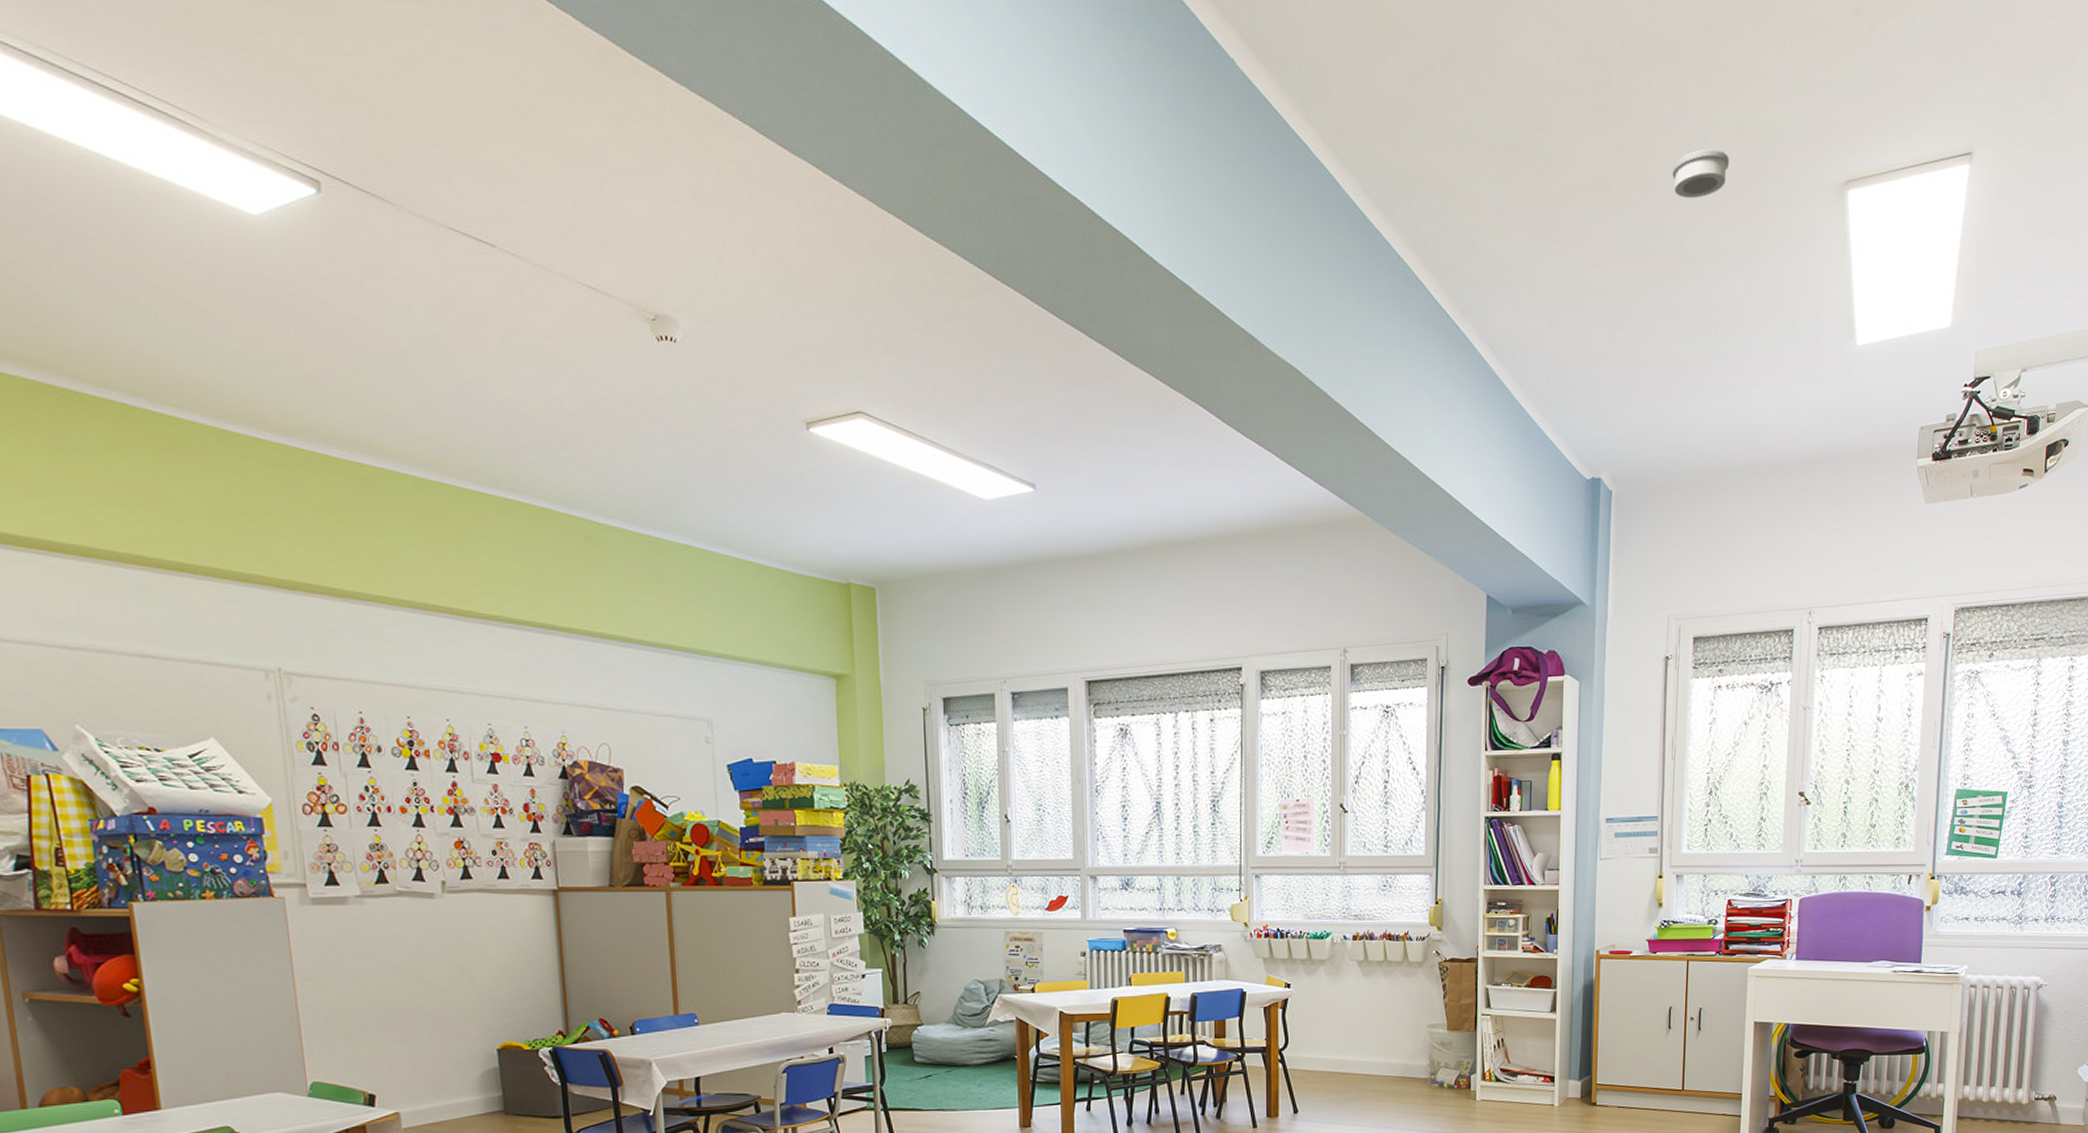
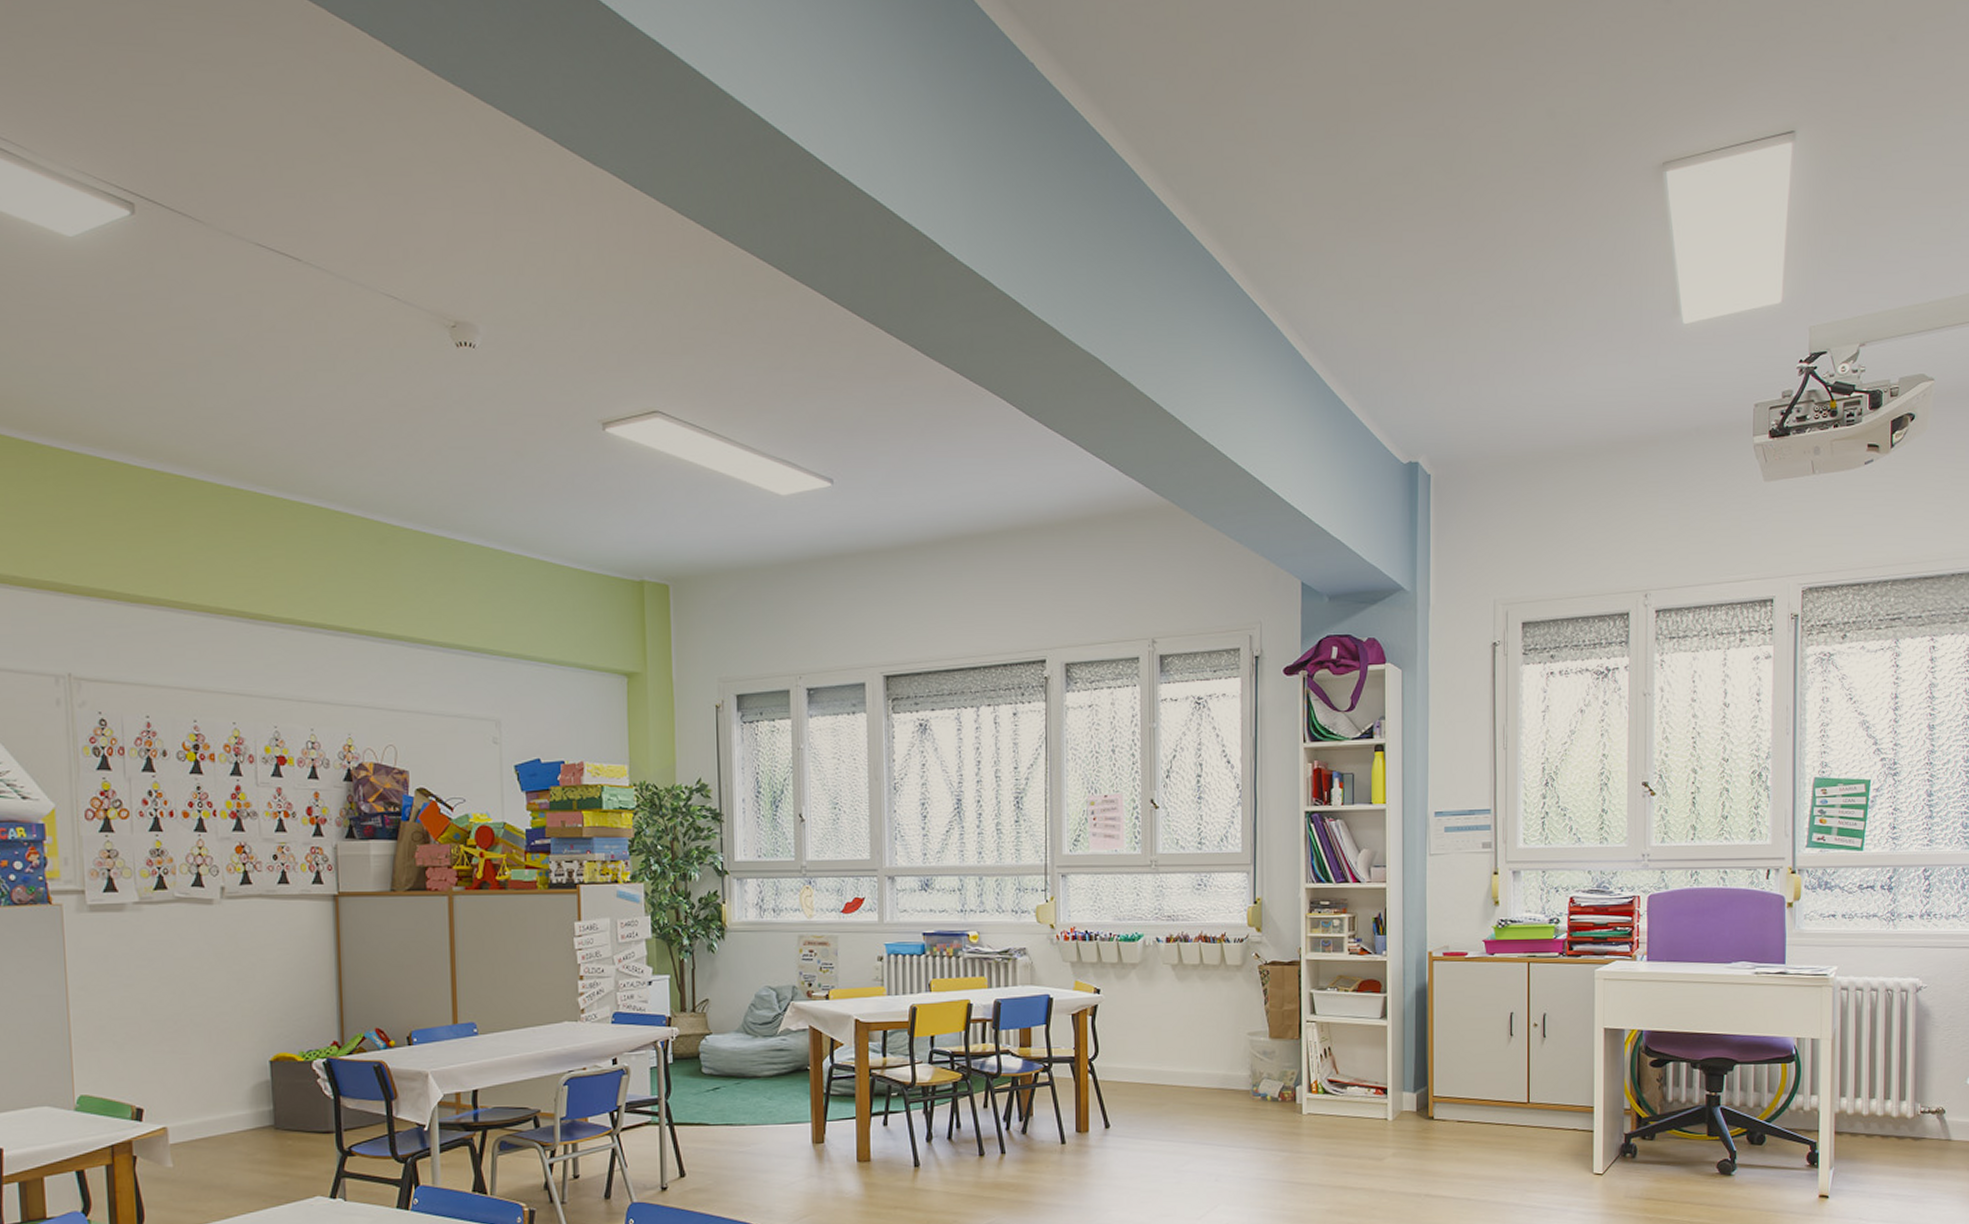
smoke detector: present [1672,148,1729,199] -> none [1482,134,1541,184]

